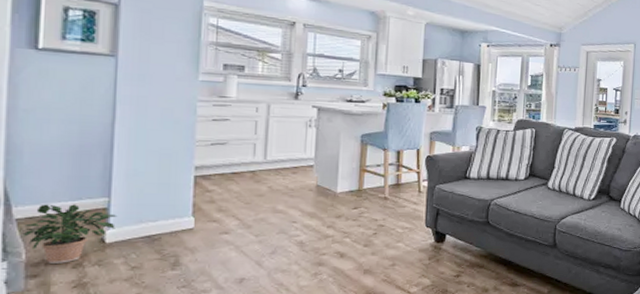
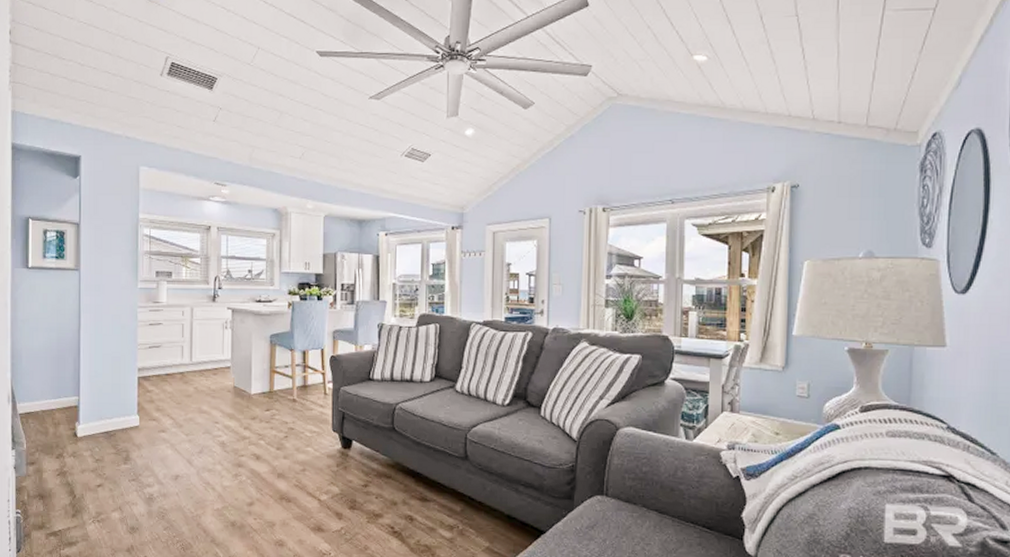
potted plant: present [22,204,118,264] -> none [24,401,85,454]

